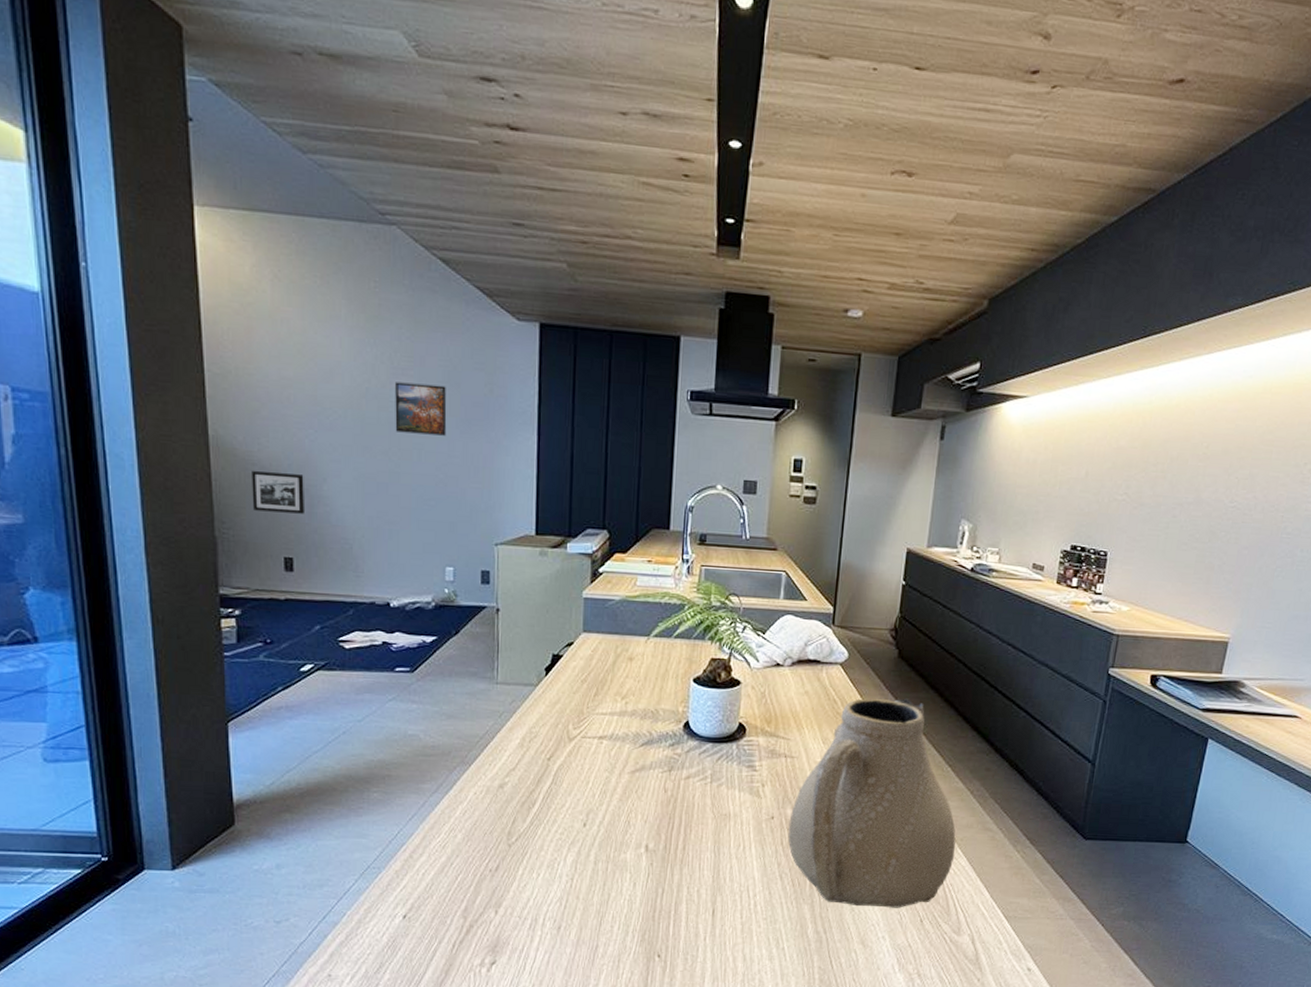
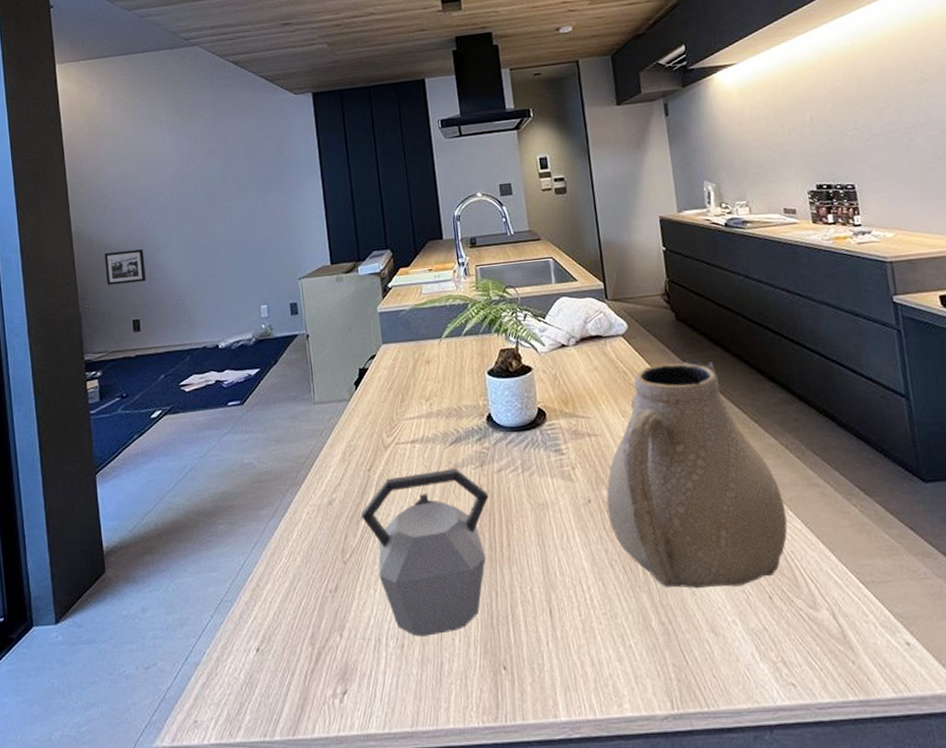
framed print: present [395,382,447,436] -> none [207,156,250,201]
kettle: none [534,769,672,921] -> present [361,468,489,637]

